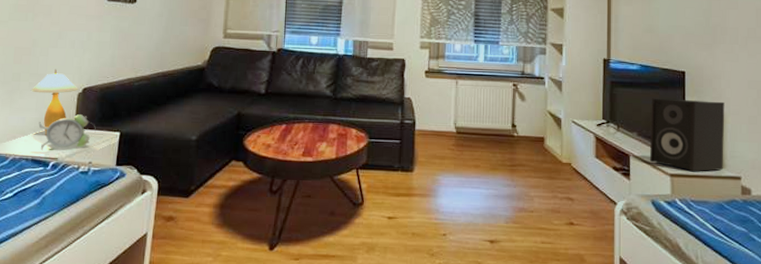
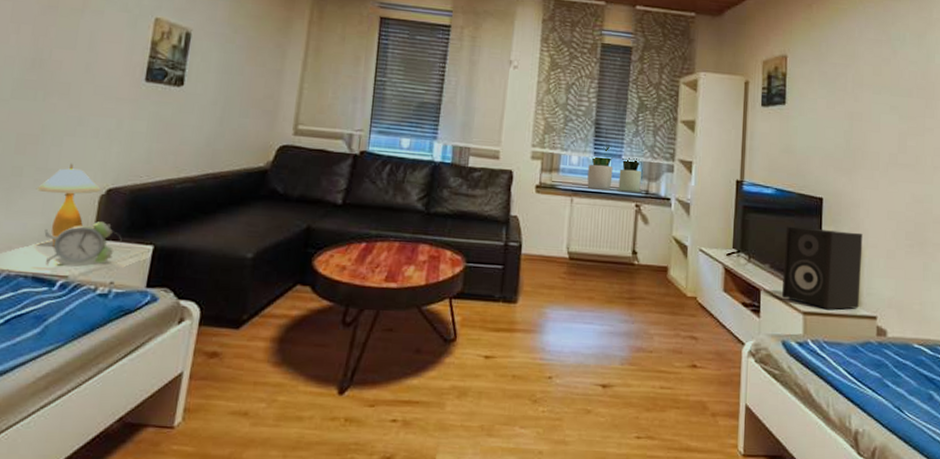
planter: none [469,32,492,74] -> present [587,143,613,192]
planter: none [495,44,519,75] -> present [616,158,643,194]

